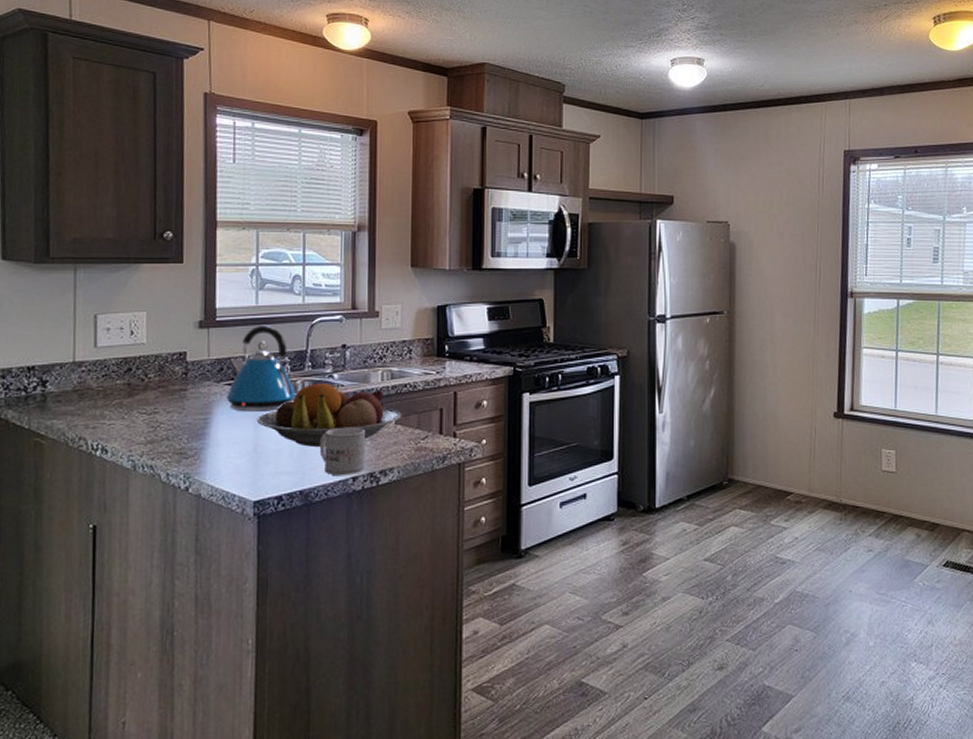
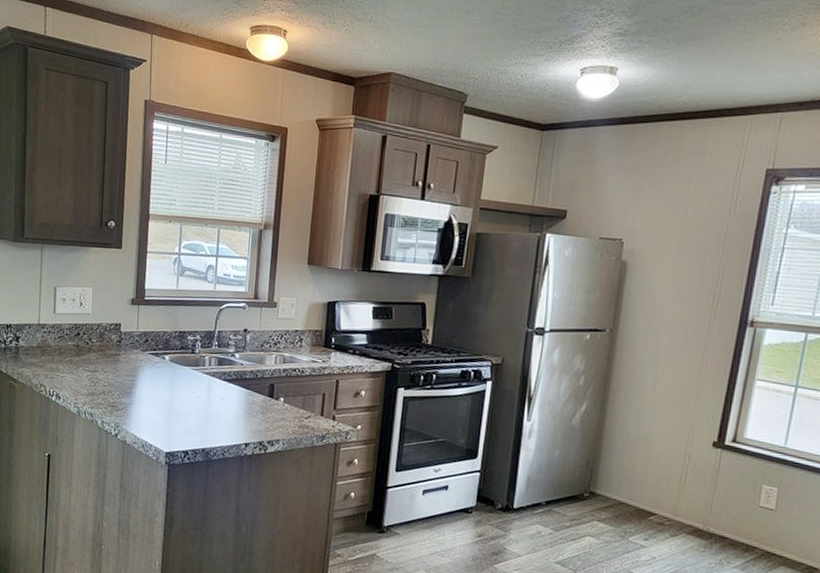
kettle: present [227,325,297,412] -> none [149,306,204,380]
fruit bowl: present [256,383,402,447] -> none [171,360,290,415]
mug: present [319,427,366,475] -> none [219,399,259,441]

